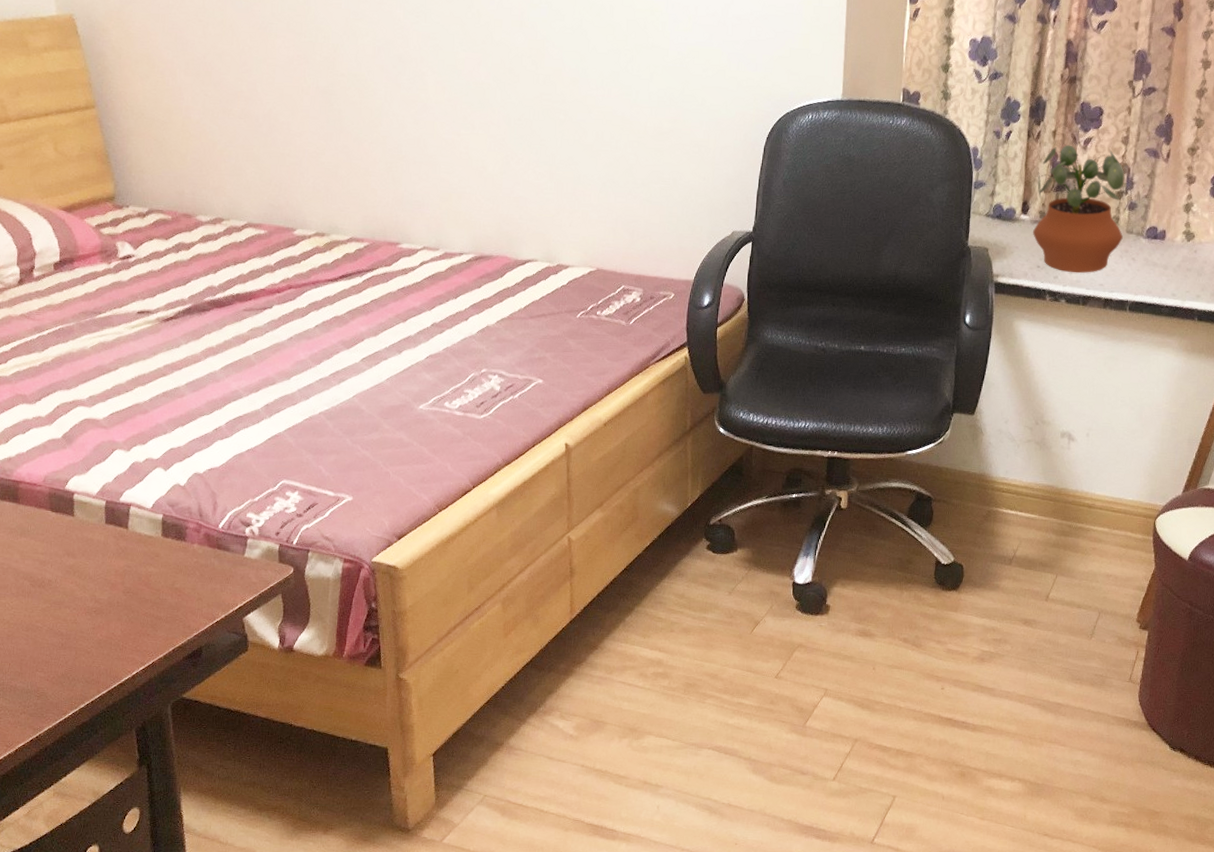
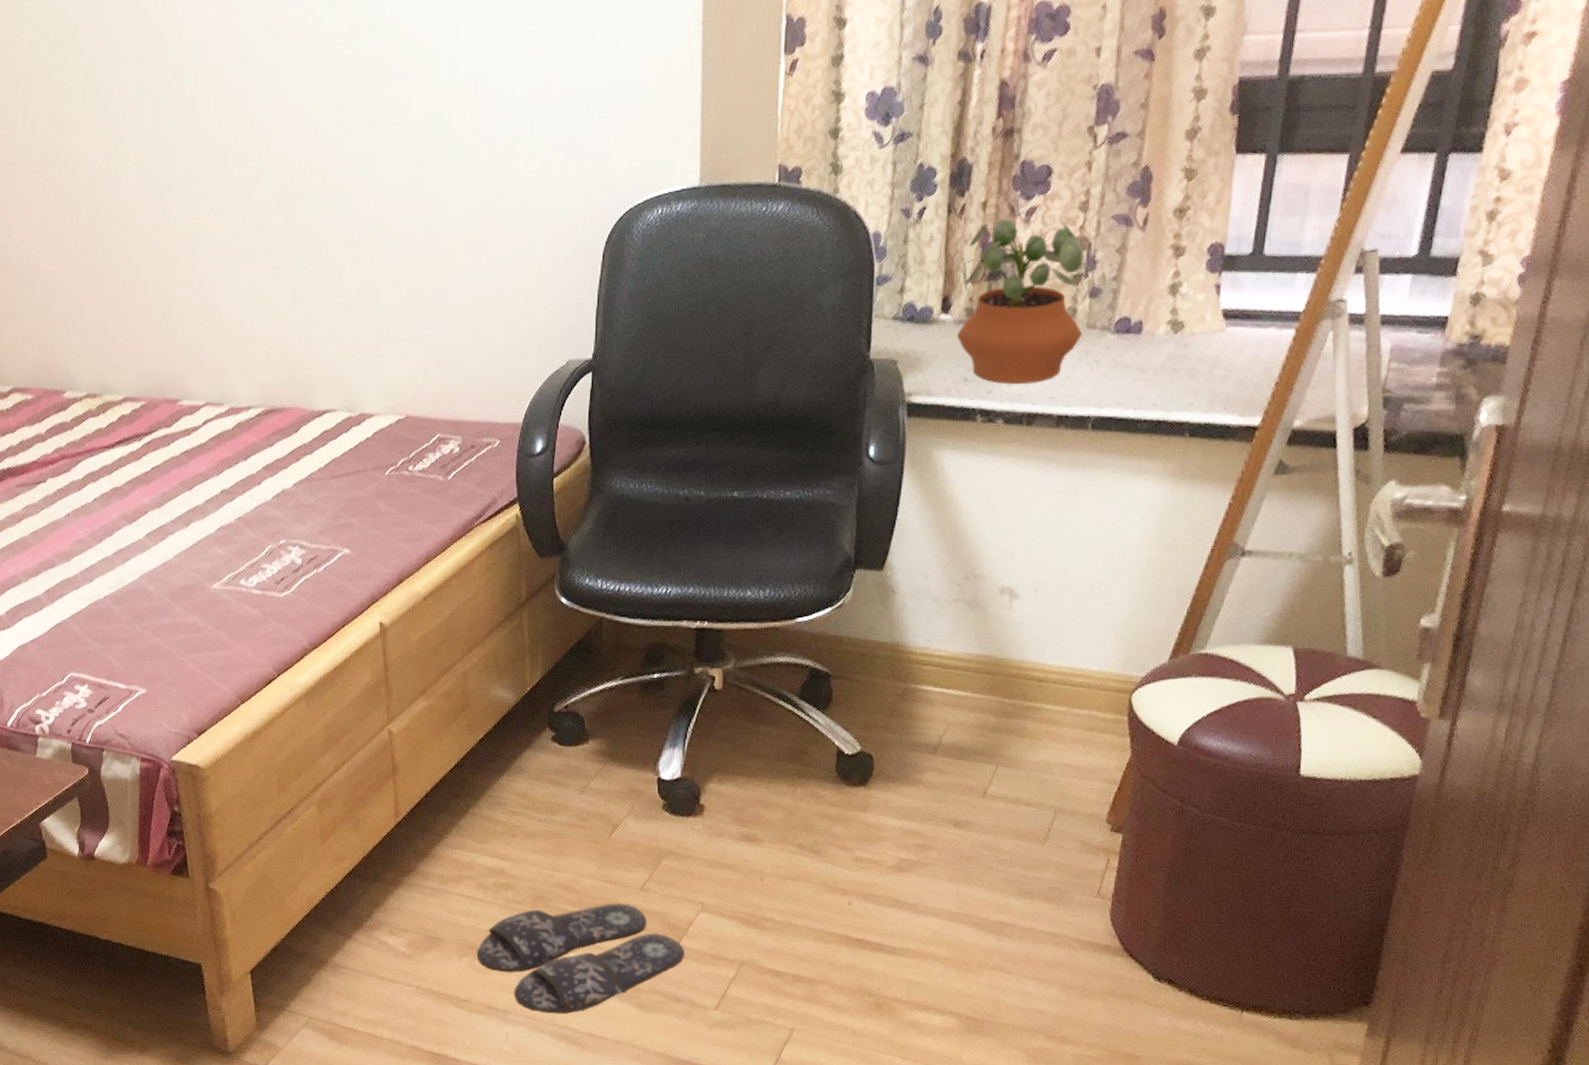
slippers: none [635,689,810,787] -> present [476,903,685,1013]

